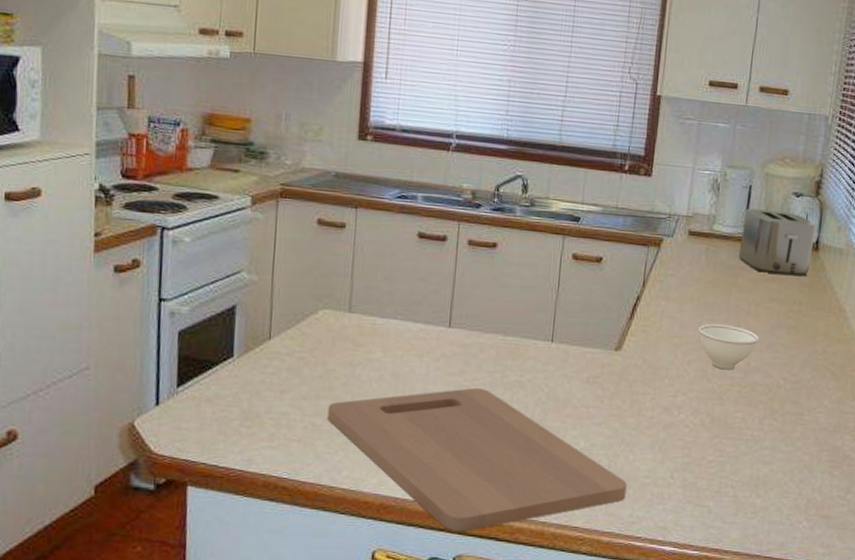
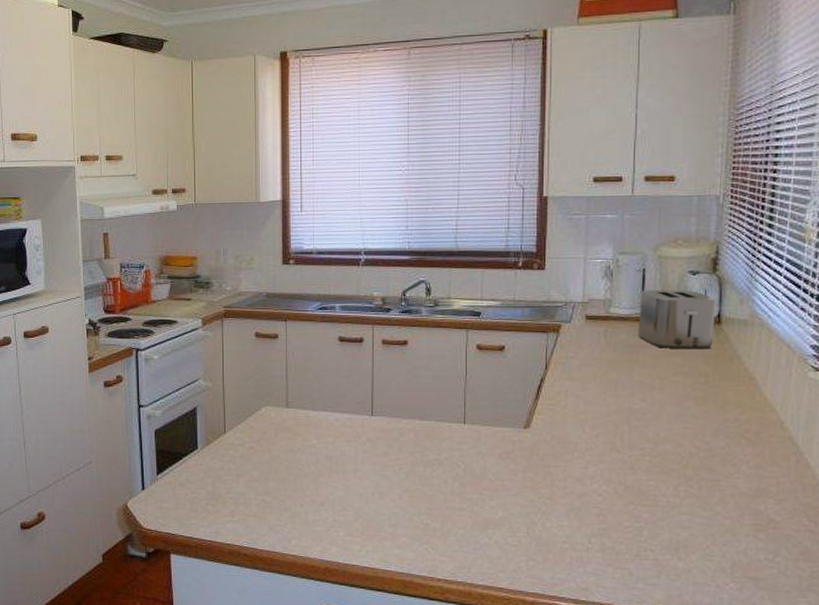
cutting board: present [327,387,627,532] -> none [276,466,546,592]
bowl: present [698,323,759,370] -> none [603,399,666,441]

